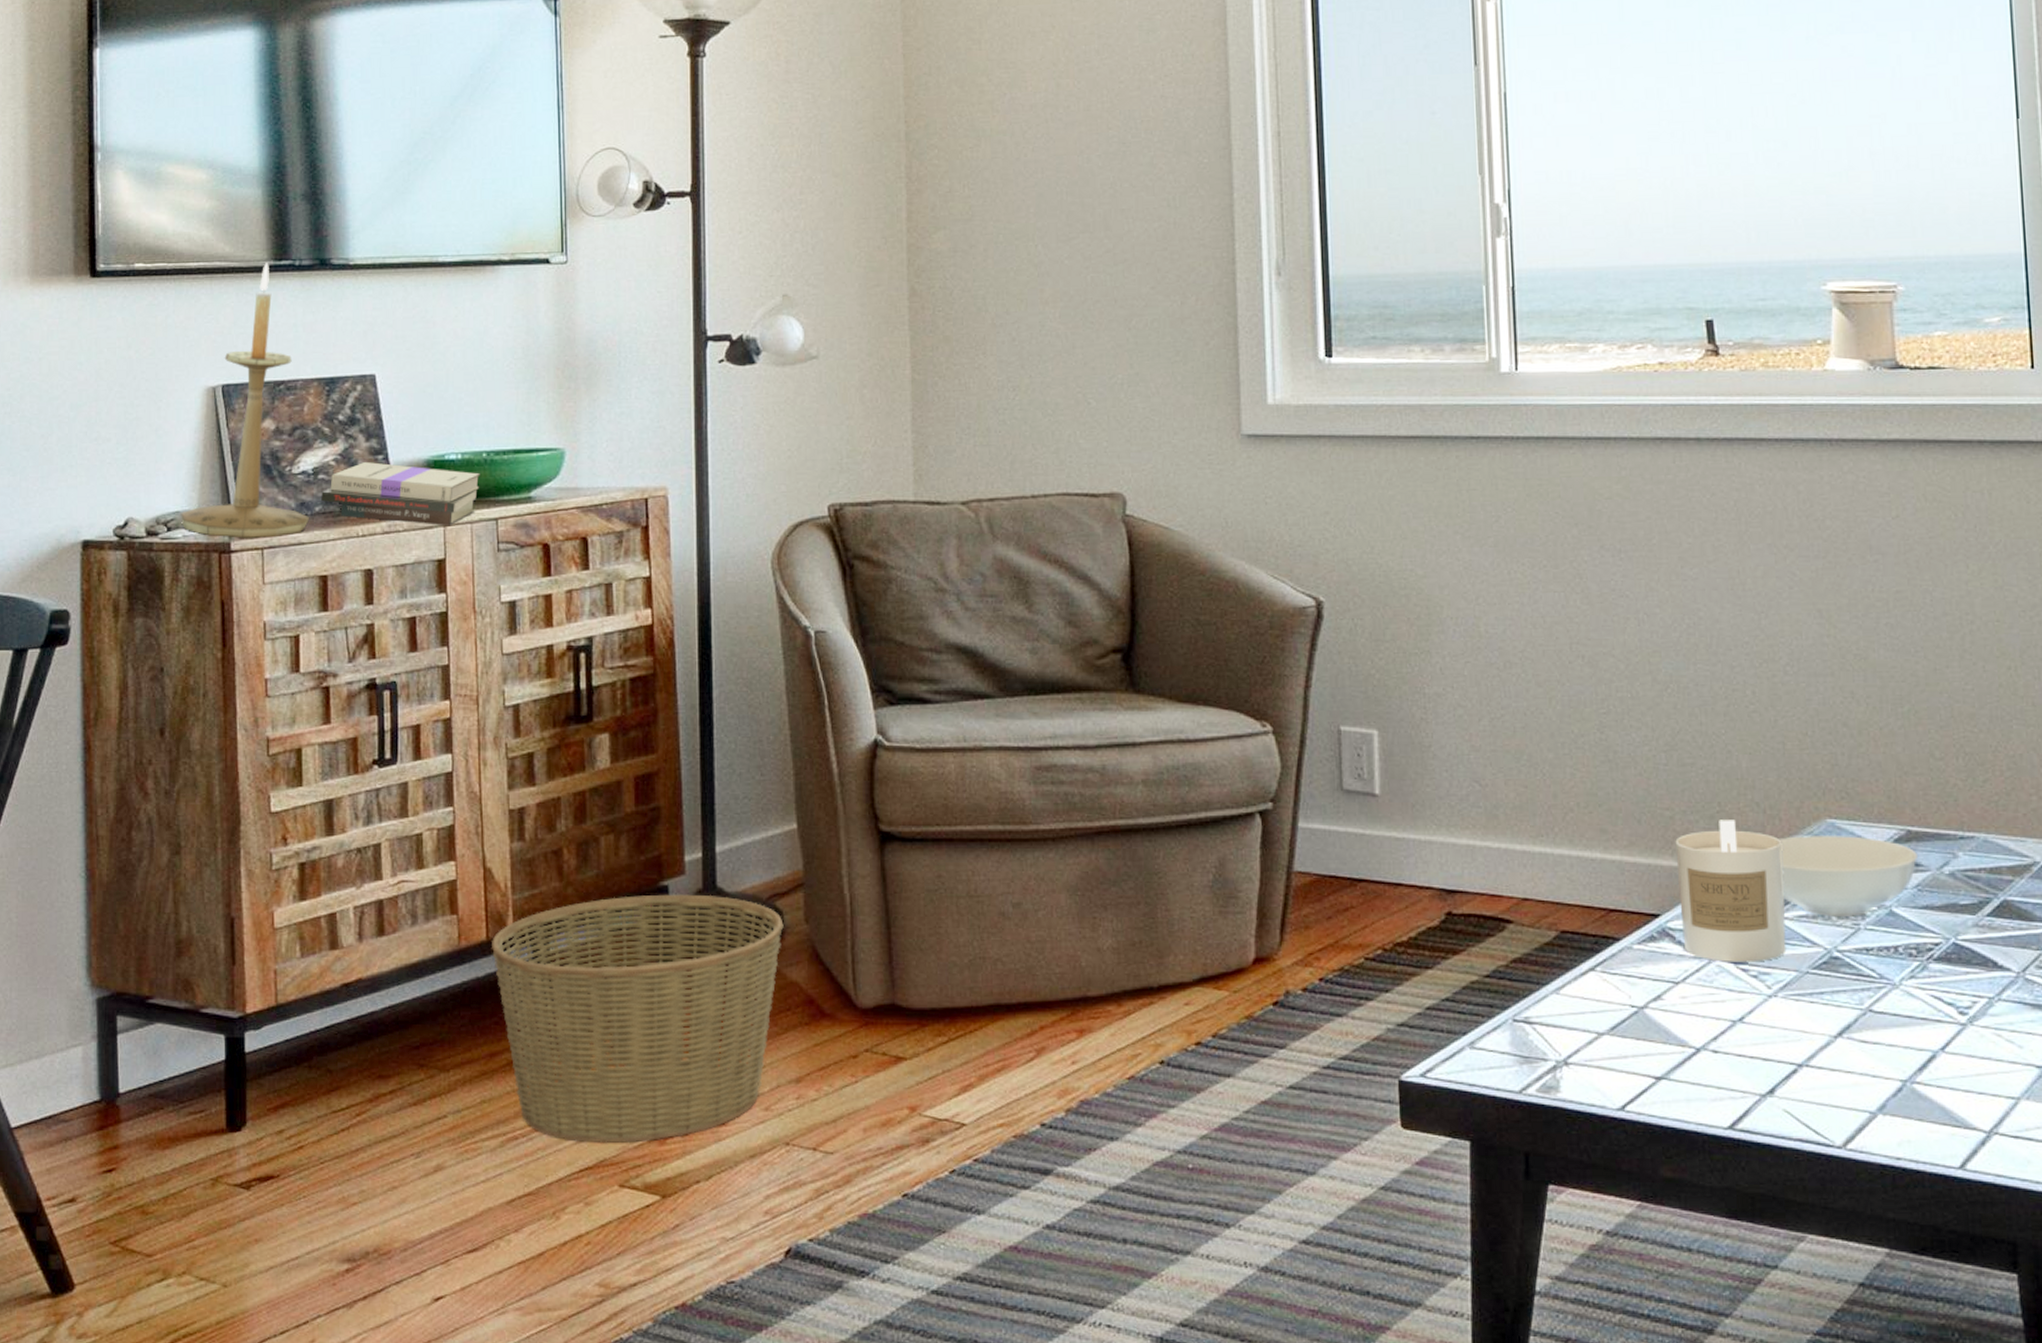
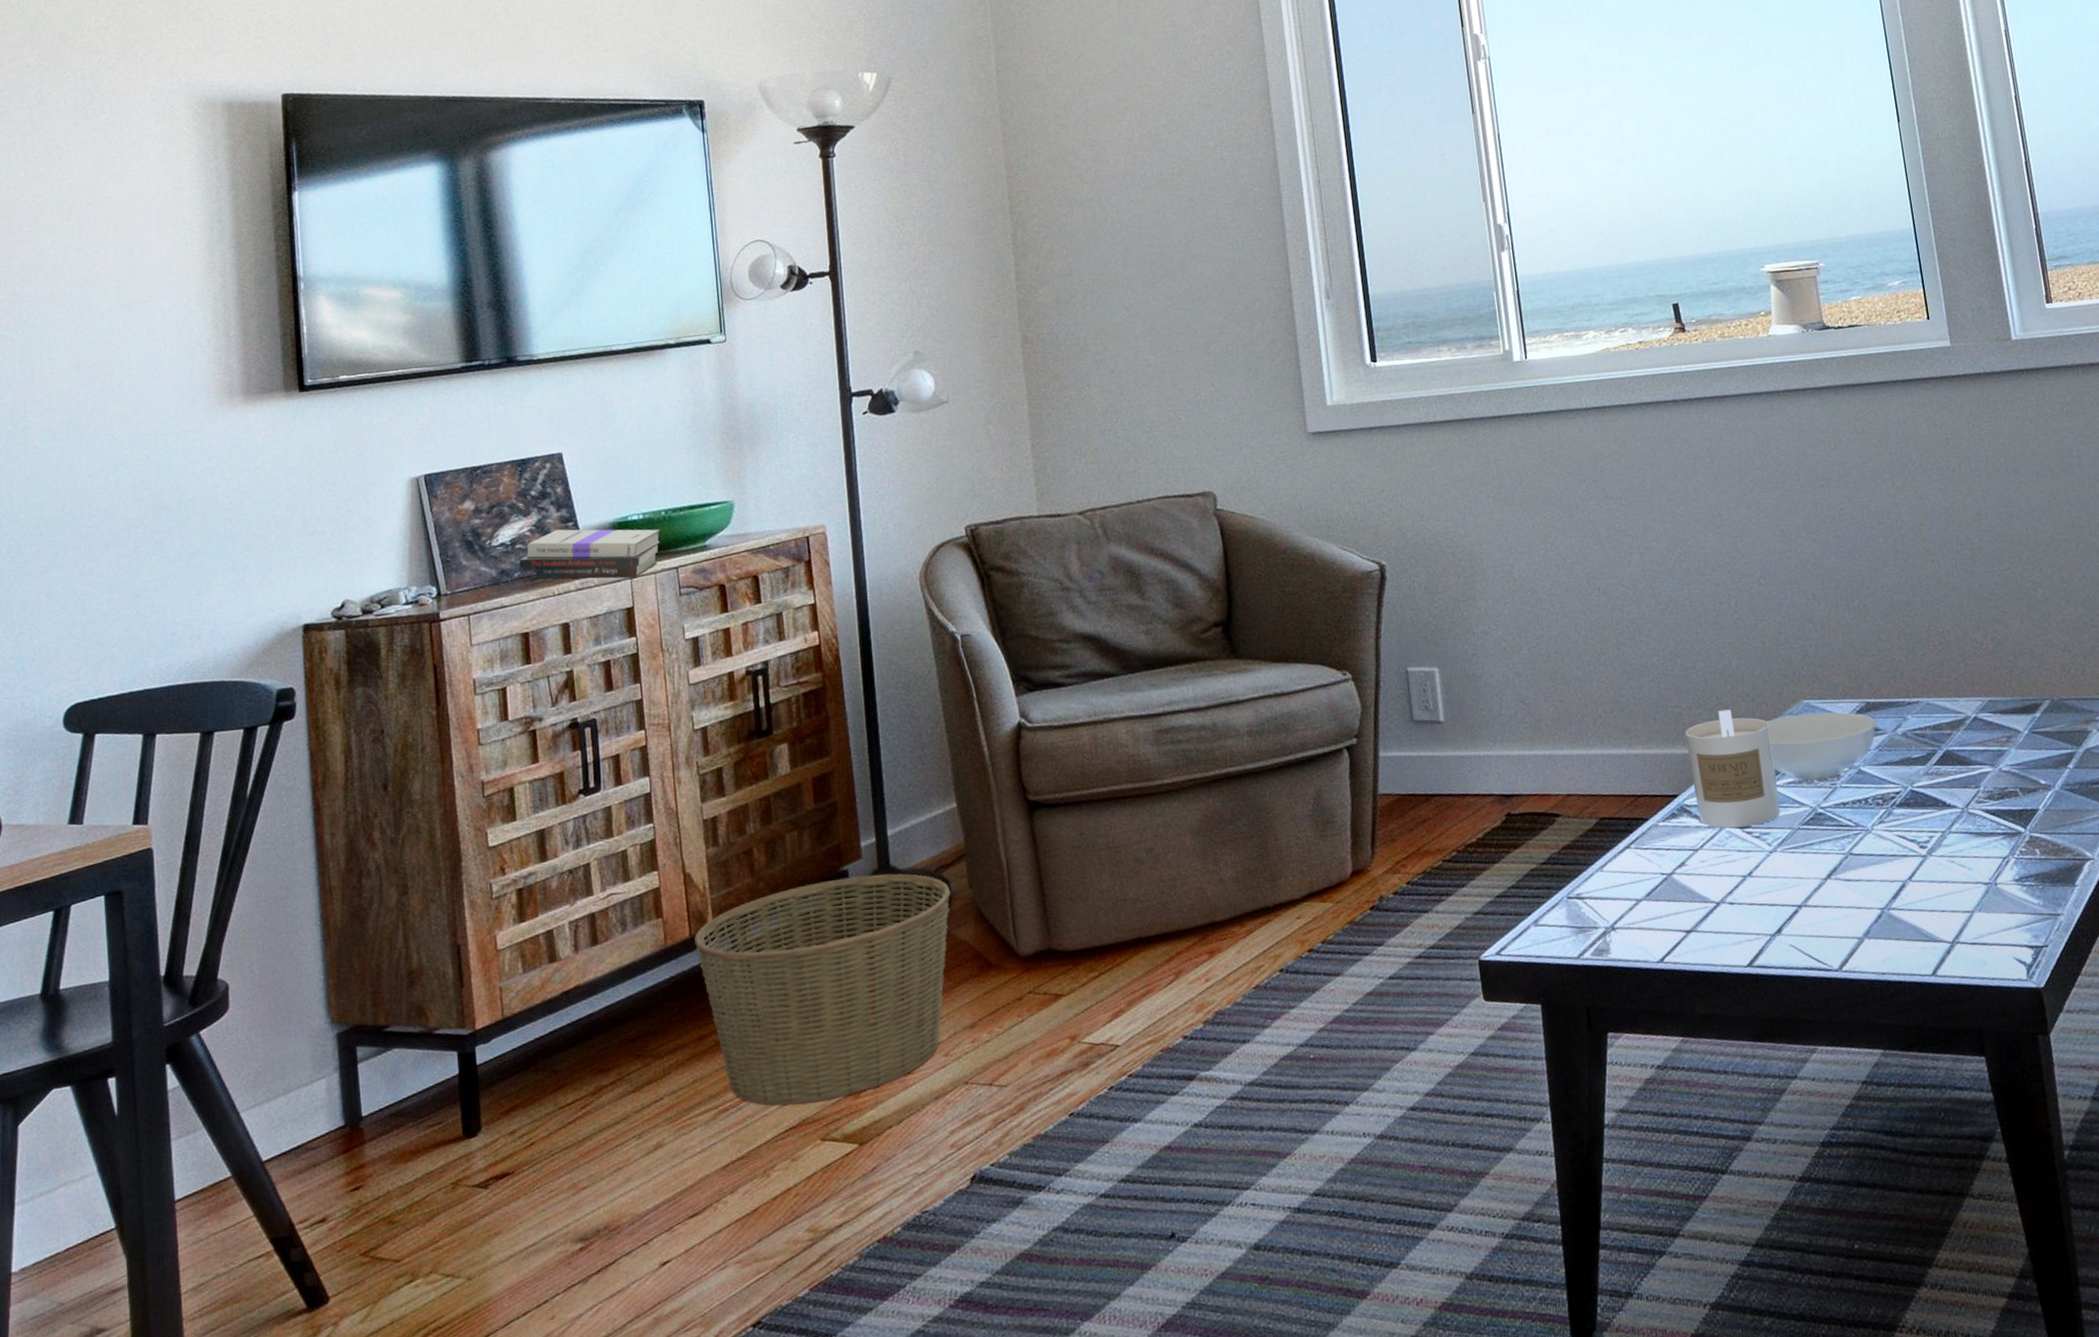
candlestick: present [180,263,310,538] -> none [392,365,510,609]

